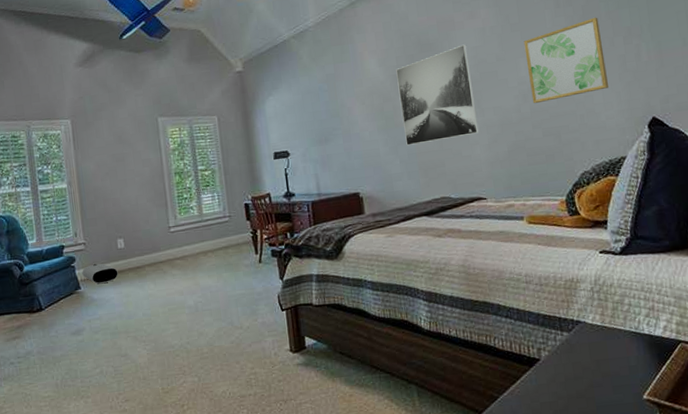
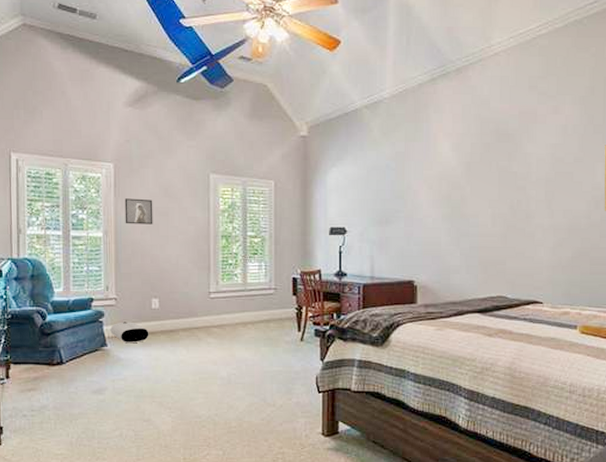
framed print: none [83,148,112,174] -> present [124,198,153,225]
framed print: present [396,44,480,146] -> none [469,139,546,238]

